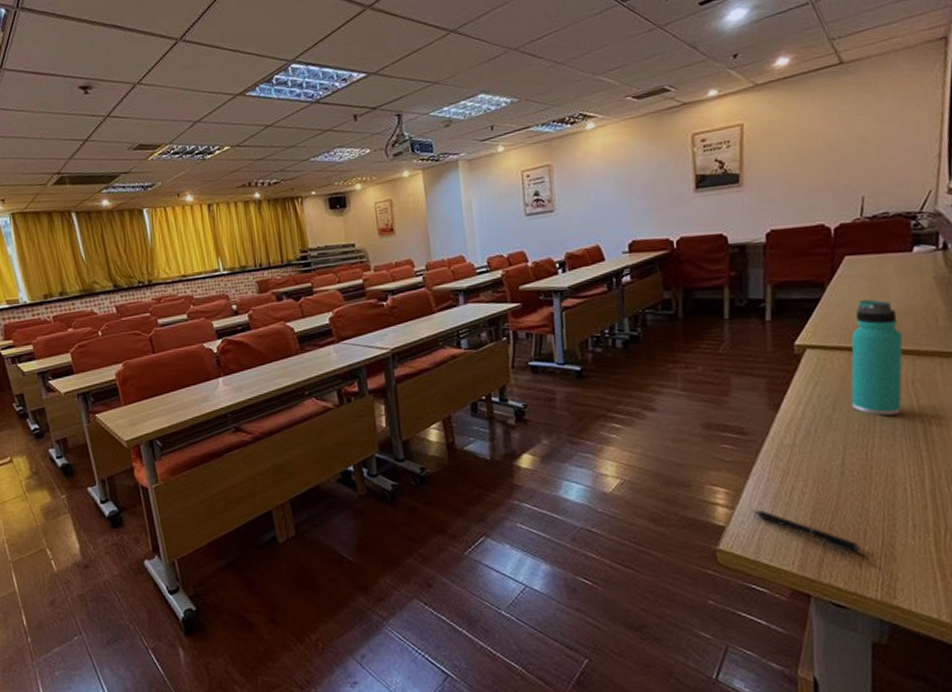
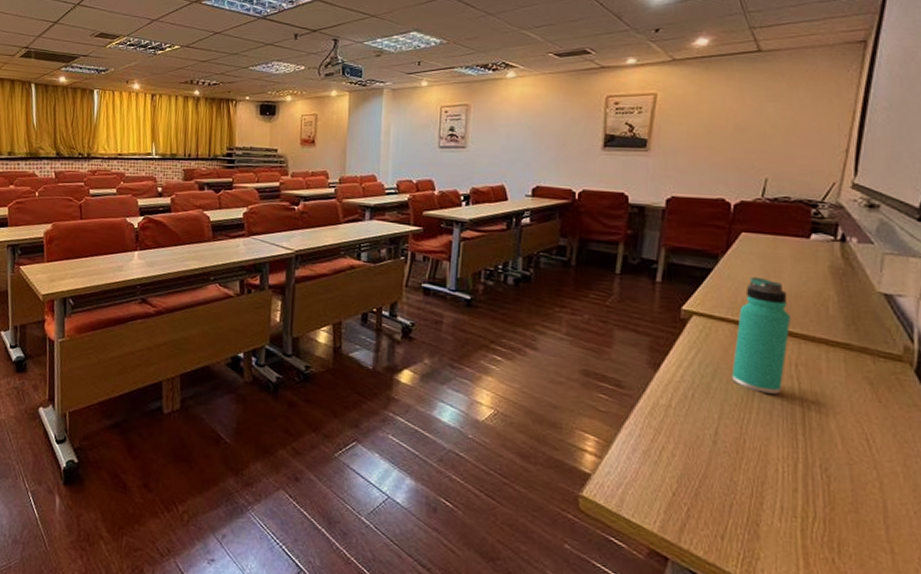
pen: present [751,509,862,552] -> none [619,462,725,524]

